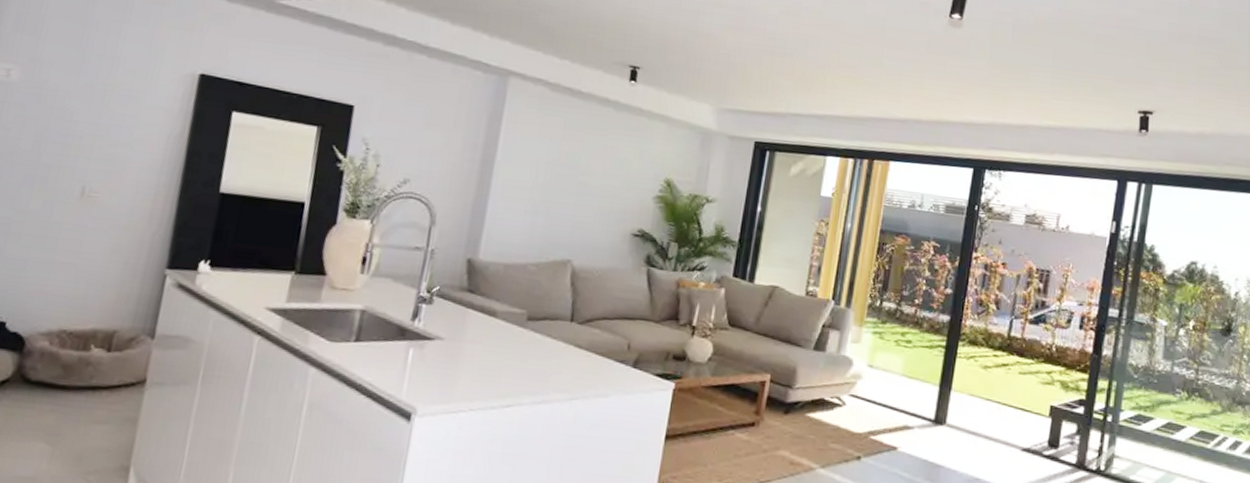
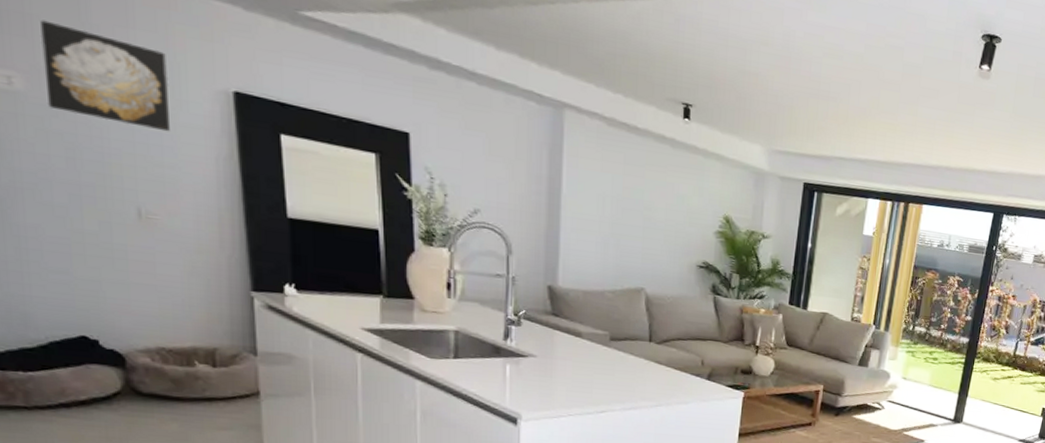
wall art: none [33,19,149,114] -> present [40,19,170,132]

